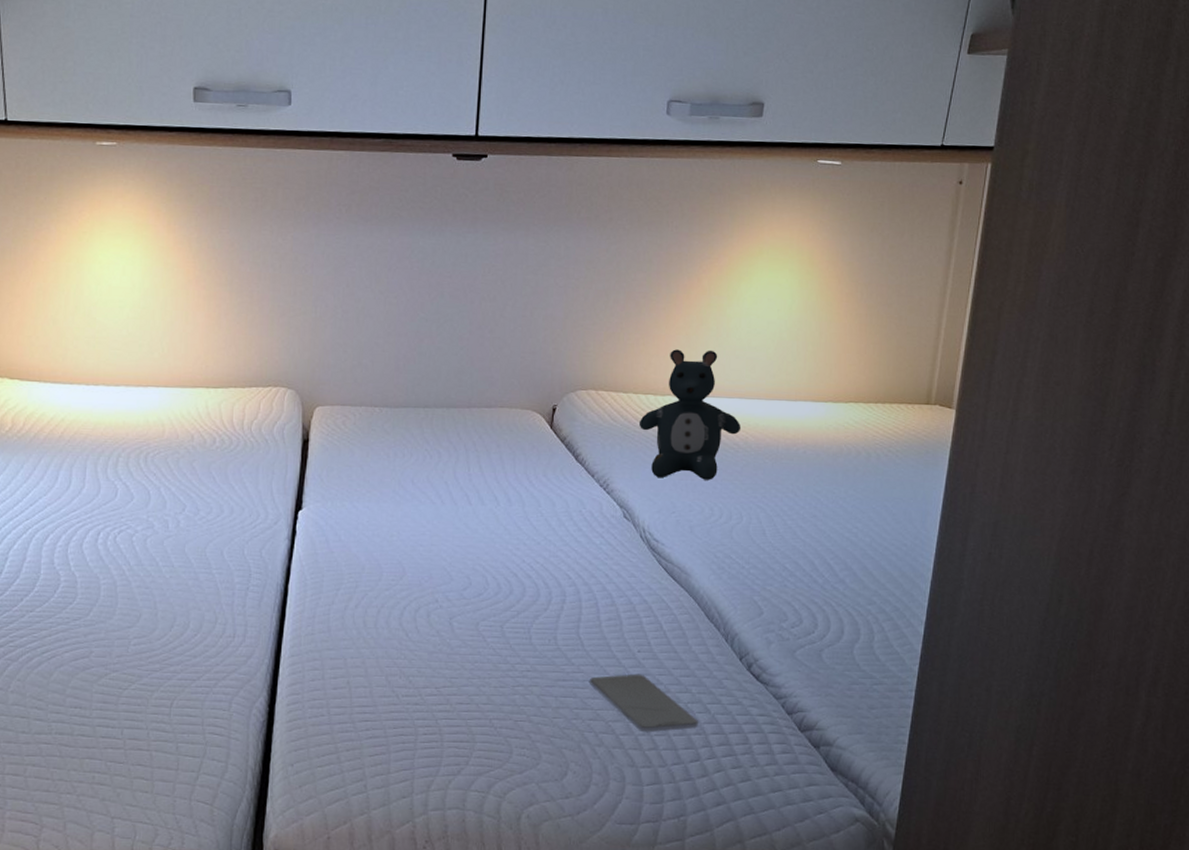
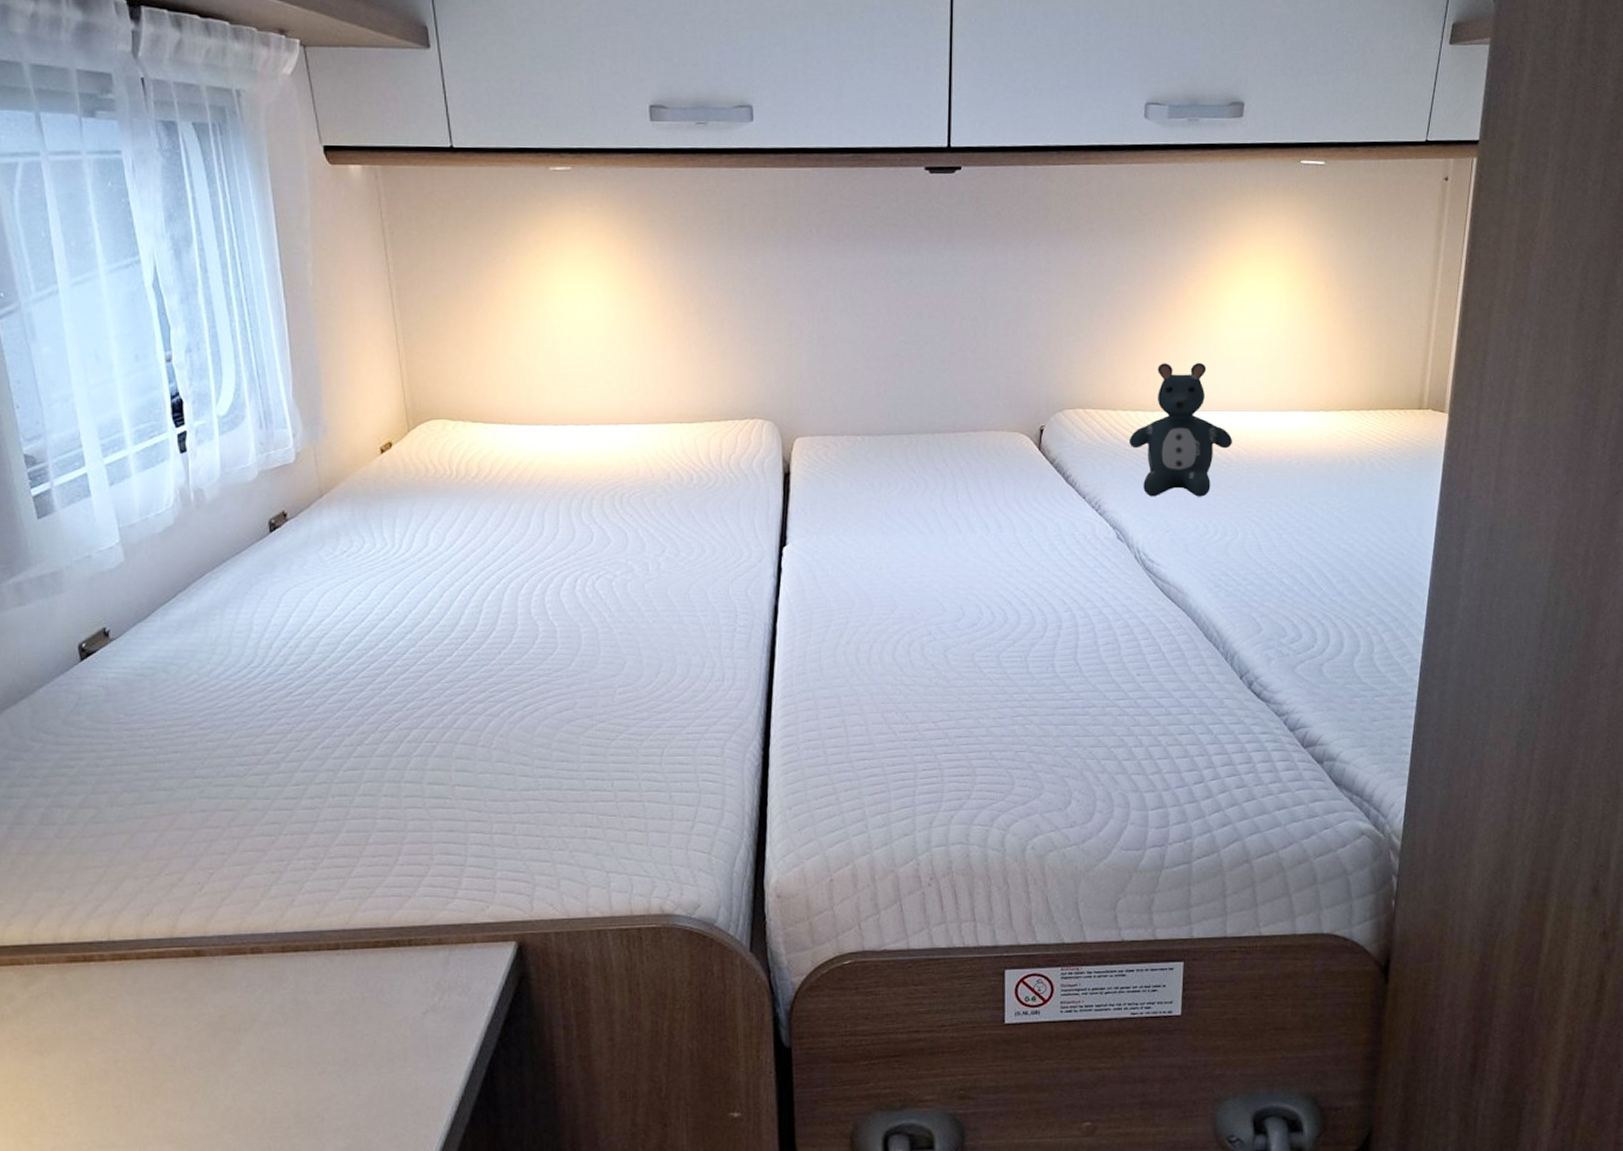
smartphone: present [589,673,699,733] -> none [1088,697,1202,757]

